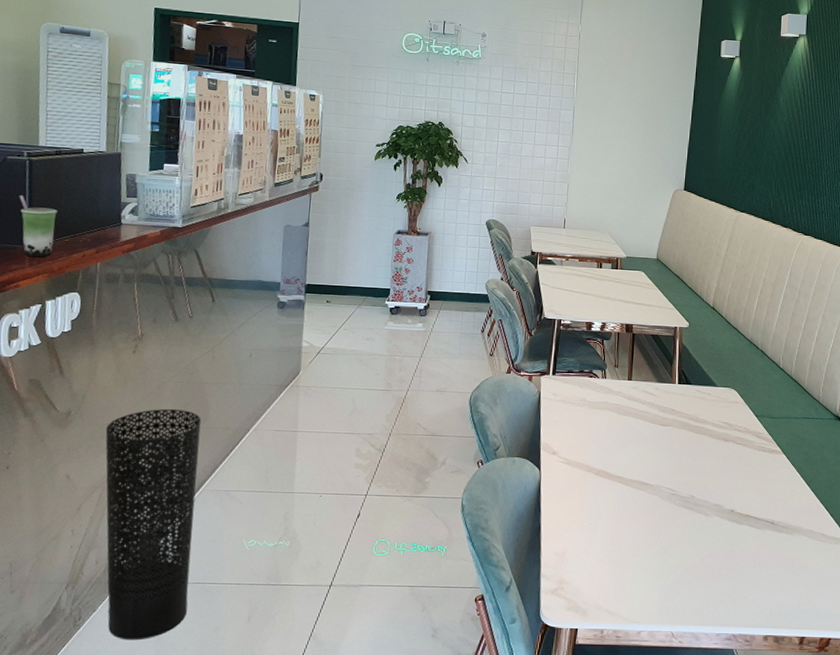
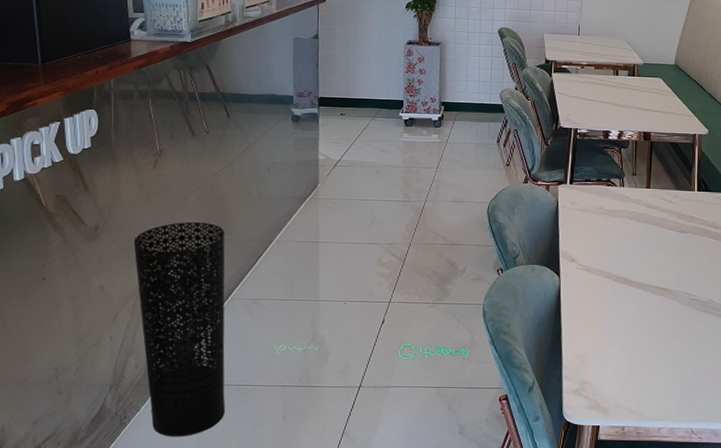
beverage cup: present [19,195,57,258] -> none [27,13,66,75]

